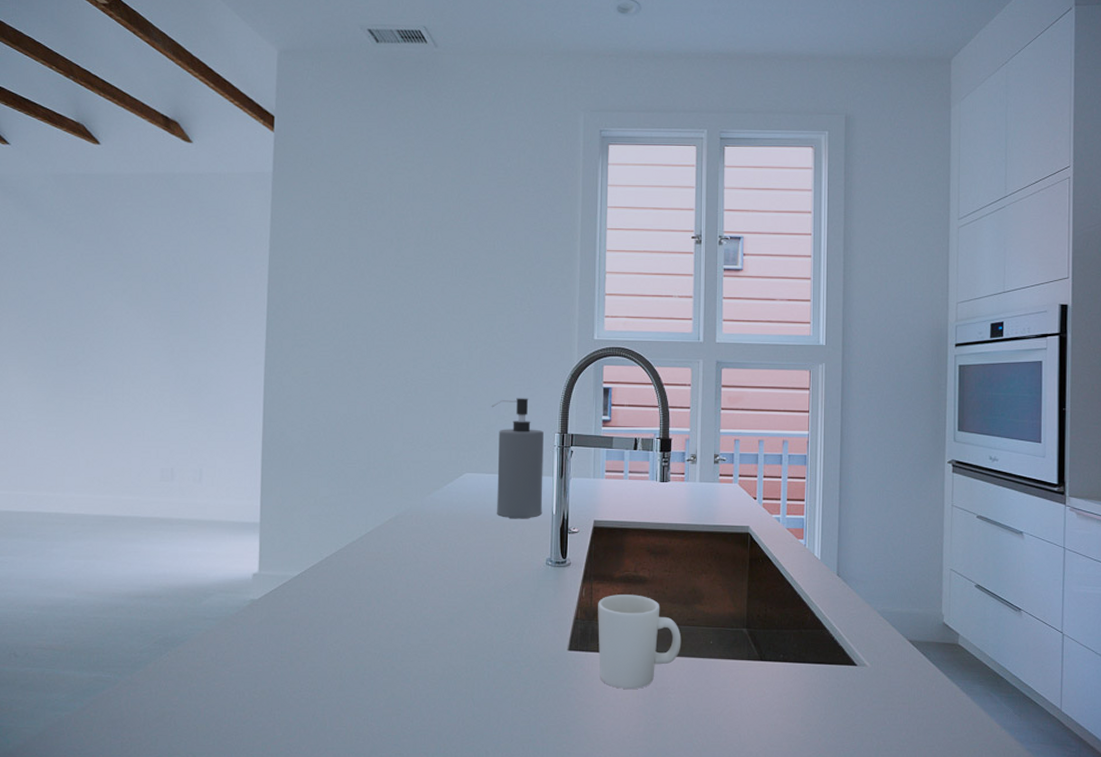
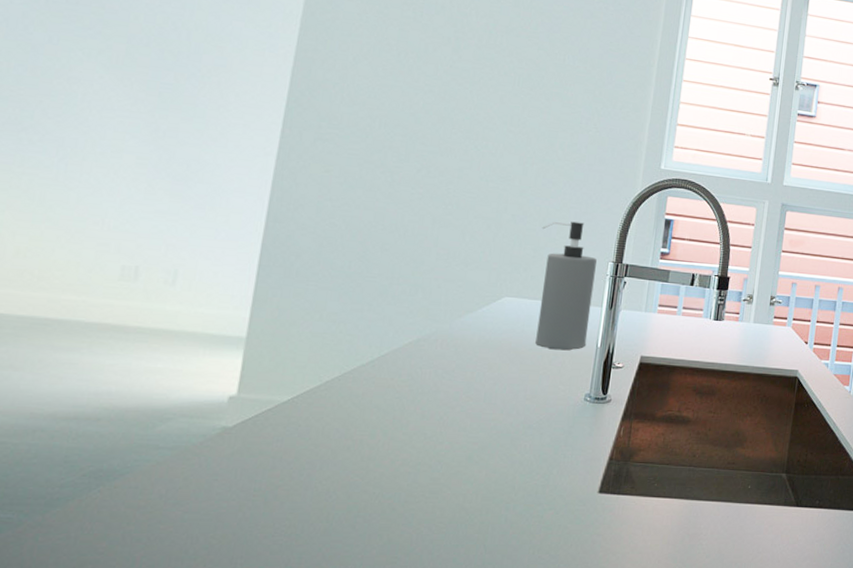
mug: present [598,595,682,689] -> none [629,435,720,535]

